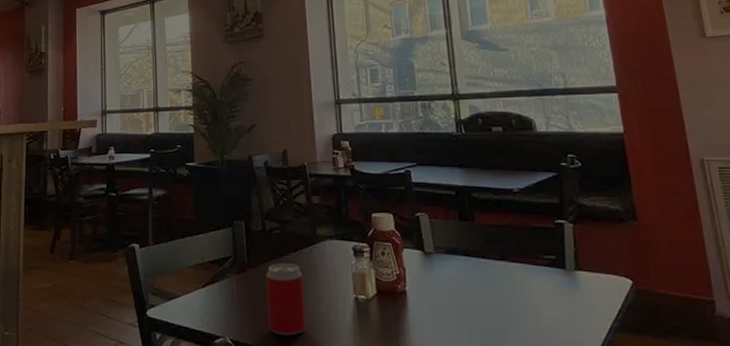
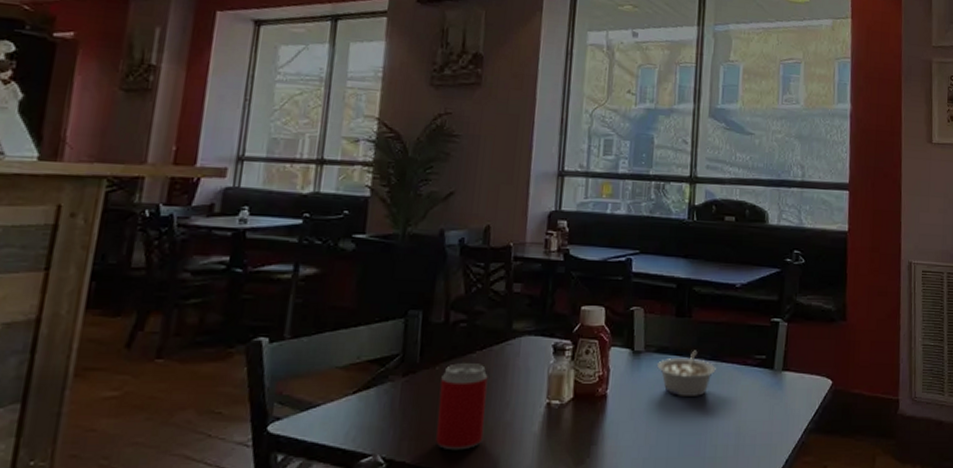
legume: none [448,252,506,294] -> present [657,351,716,396]

